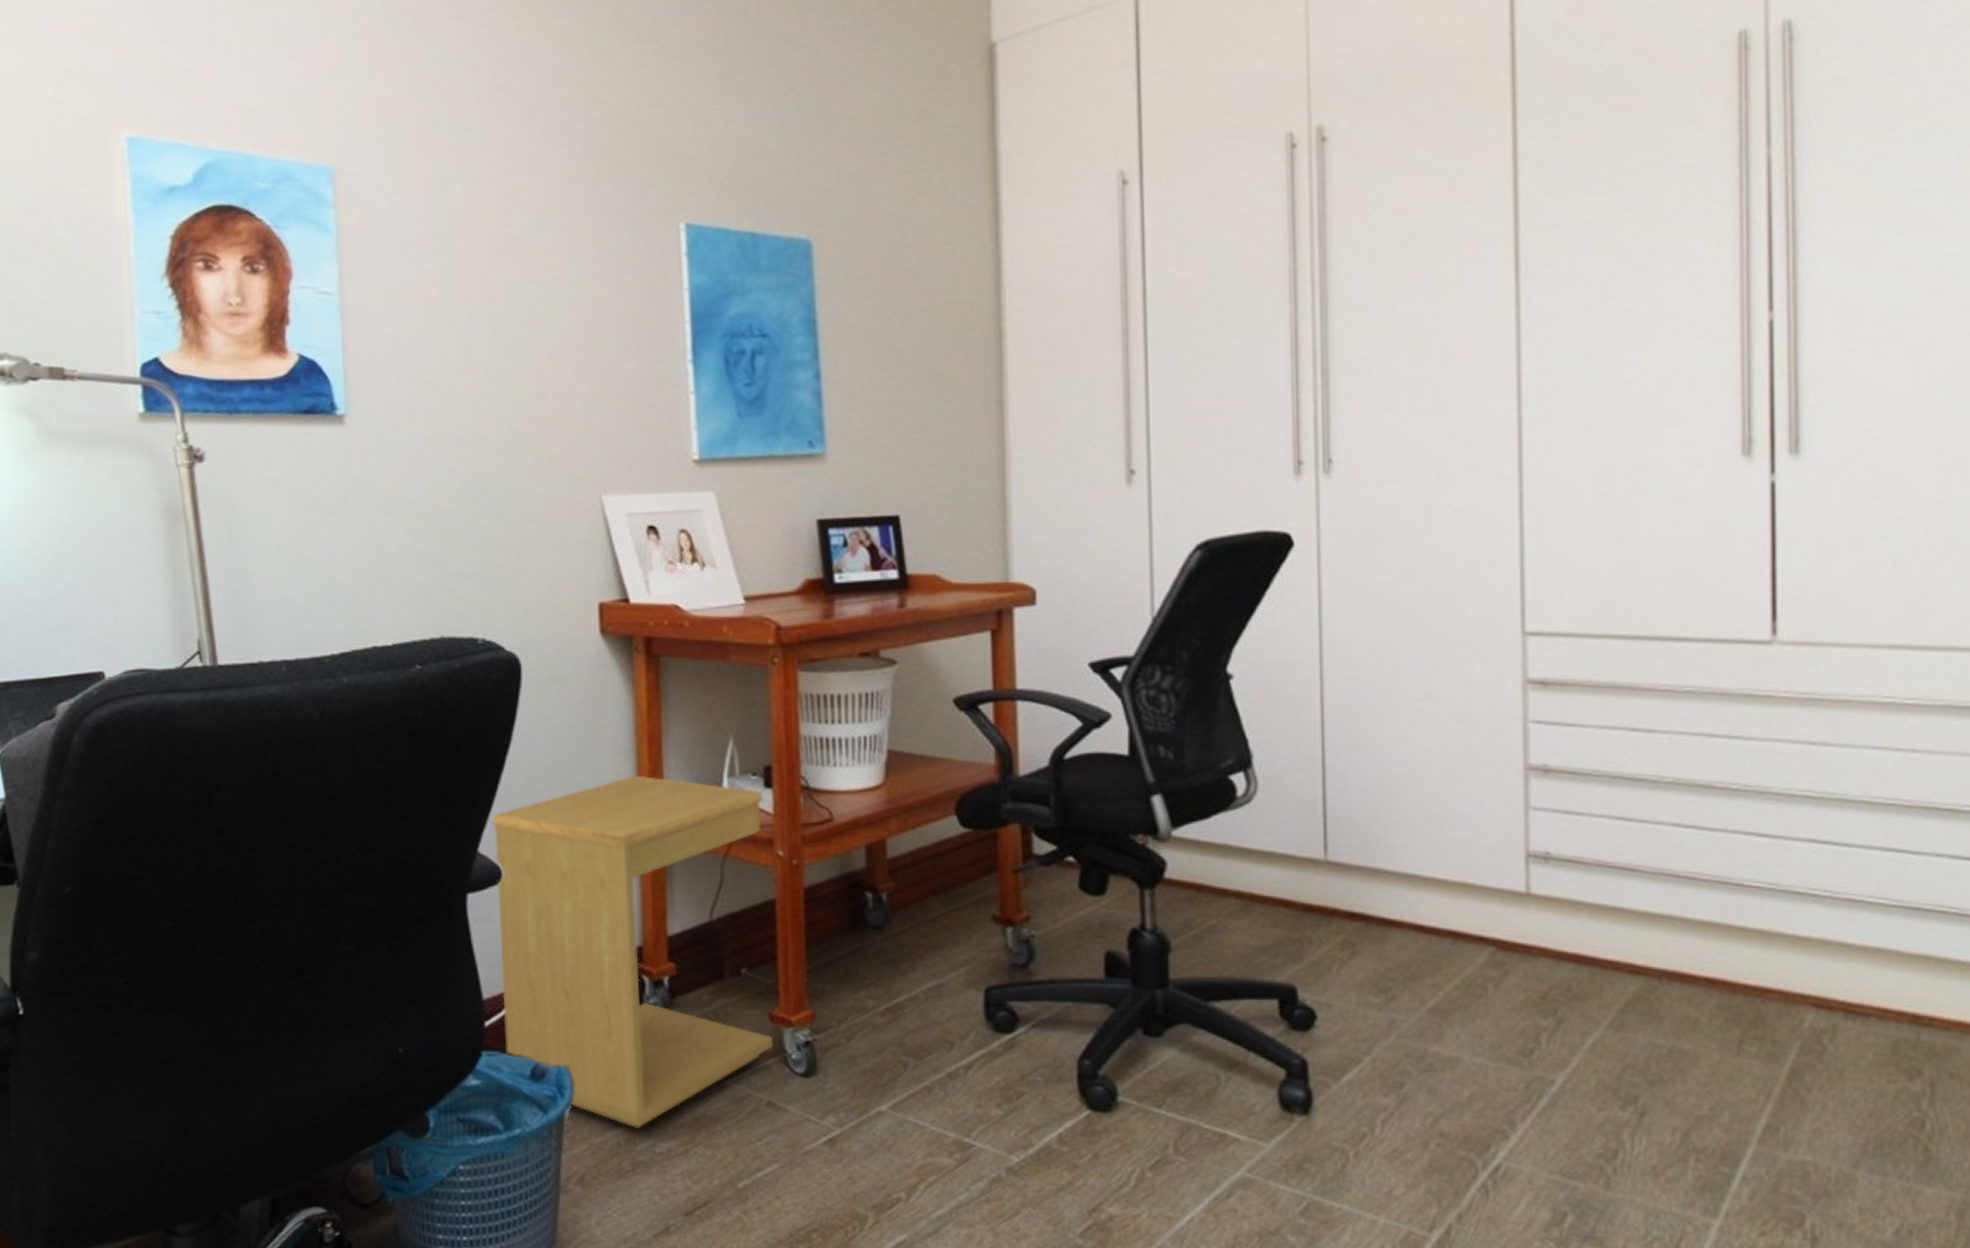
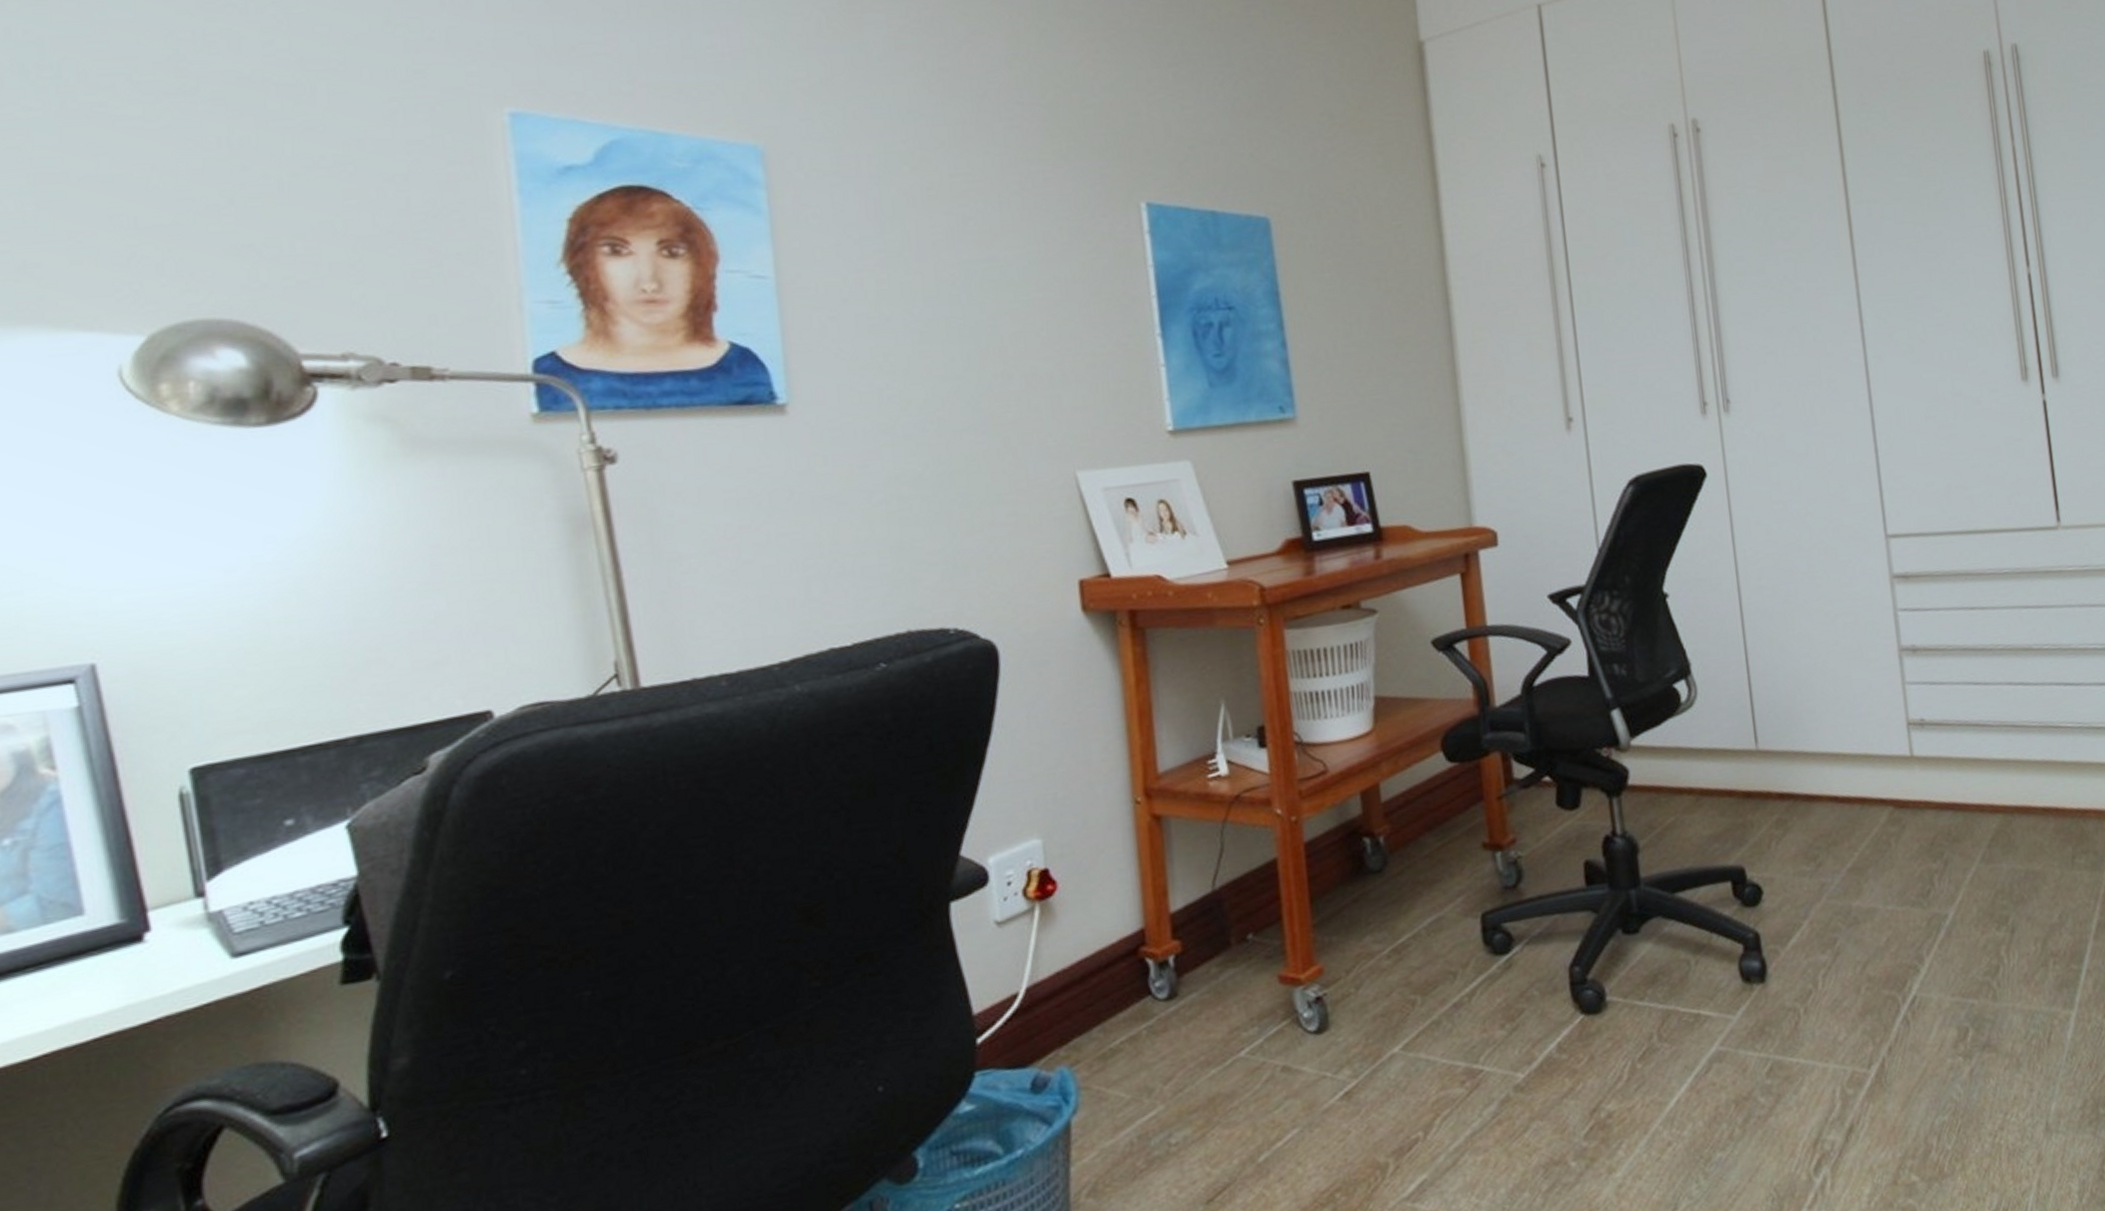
side table: present [492,775,773,1128] -> none [974,750,1284,1122]

